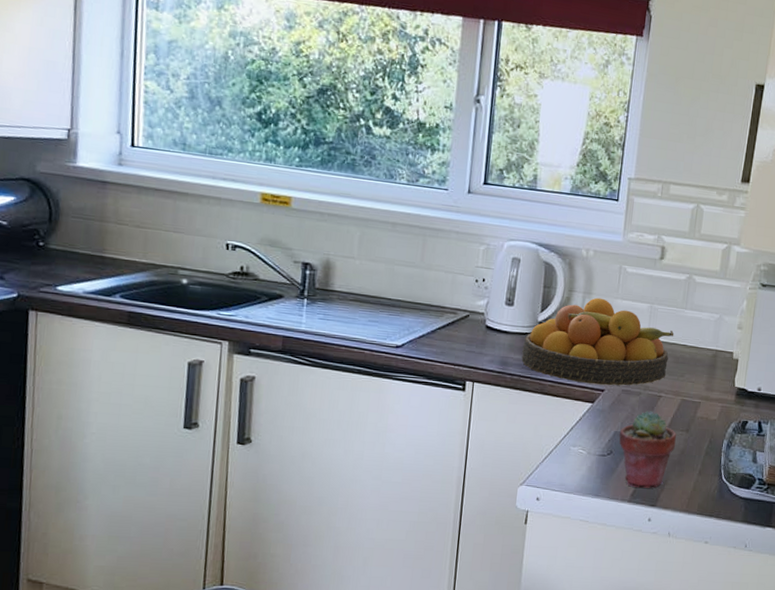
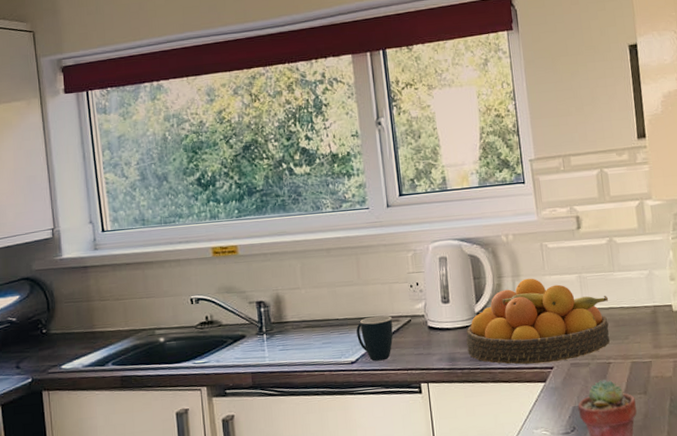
mug: none [407,303,449,351] -> present [356,315,393,362]

